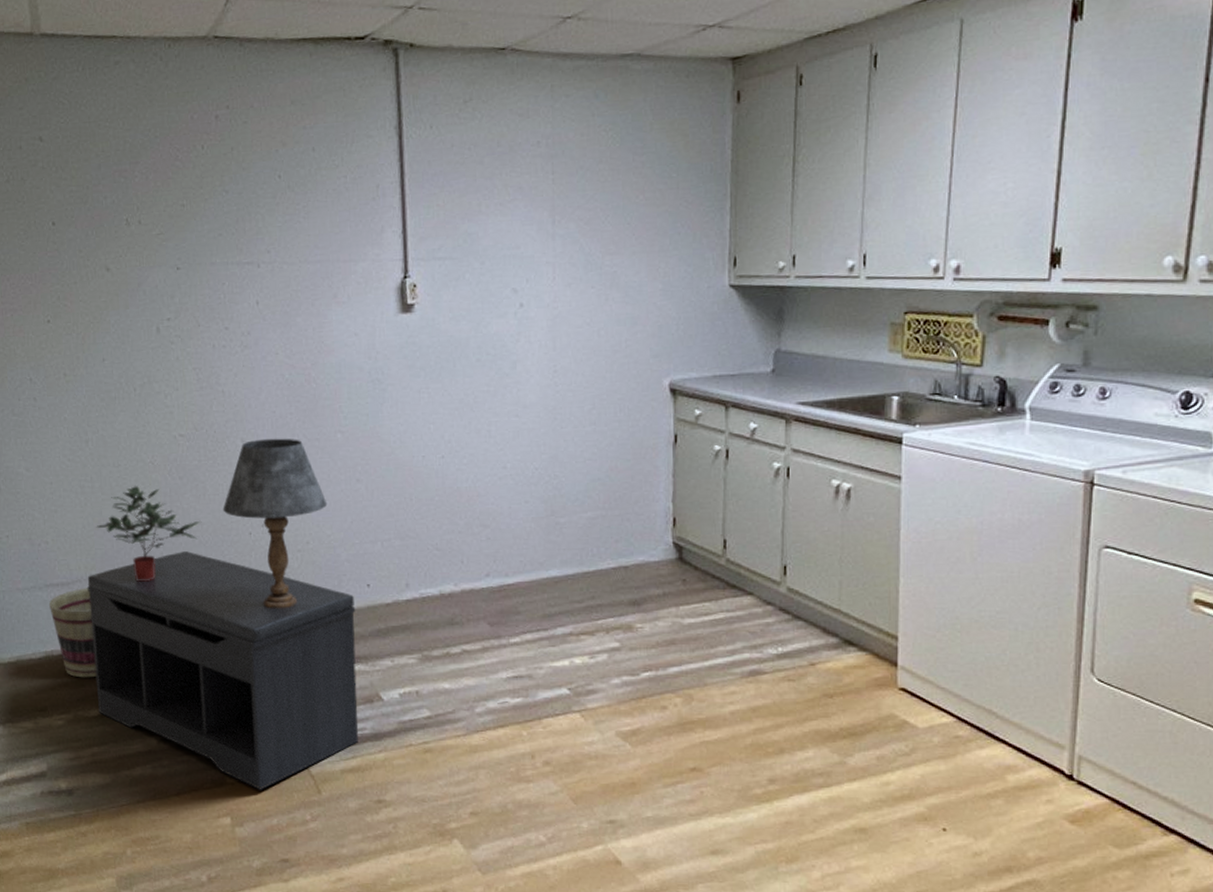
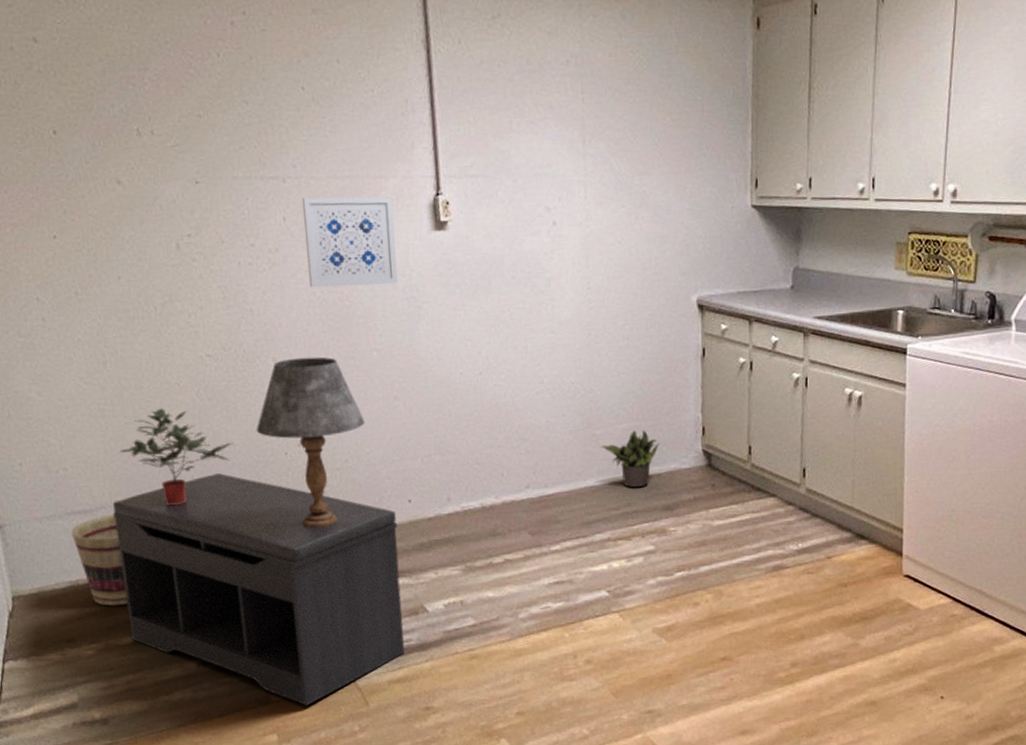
wall art: none [274,280,364,370] -> present [301,197,398,288]
potted plant: none [564,519,627,579] -> present [600,430,660,487]

